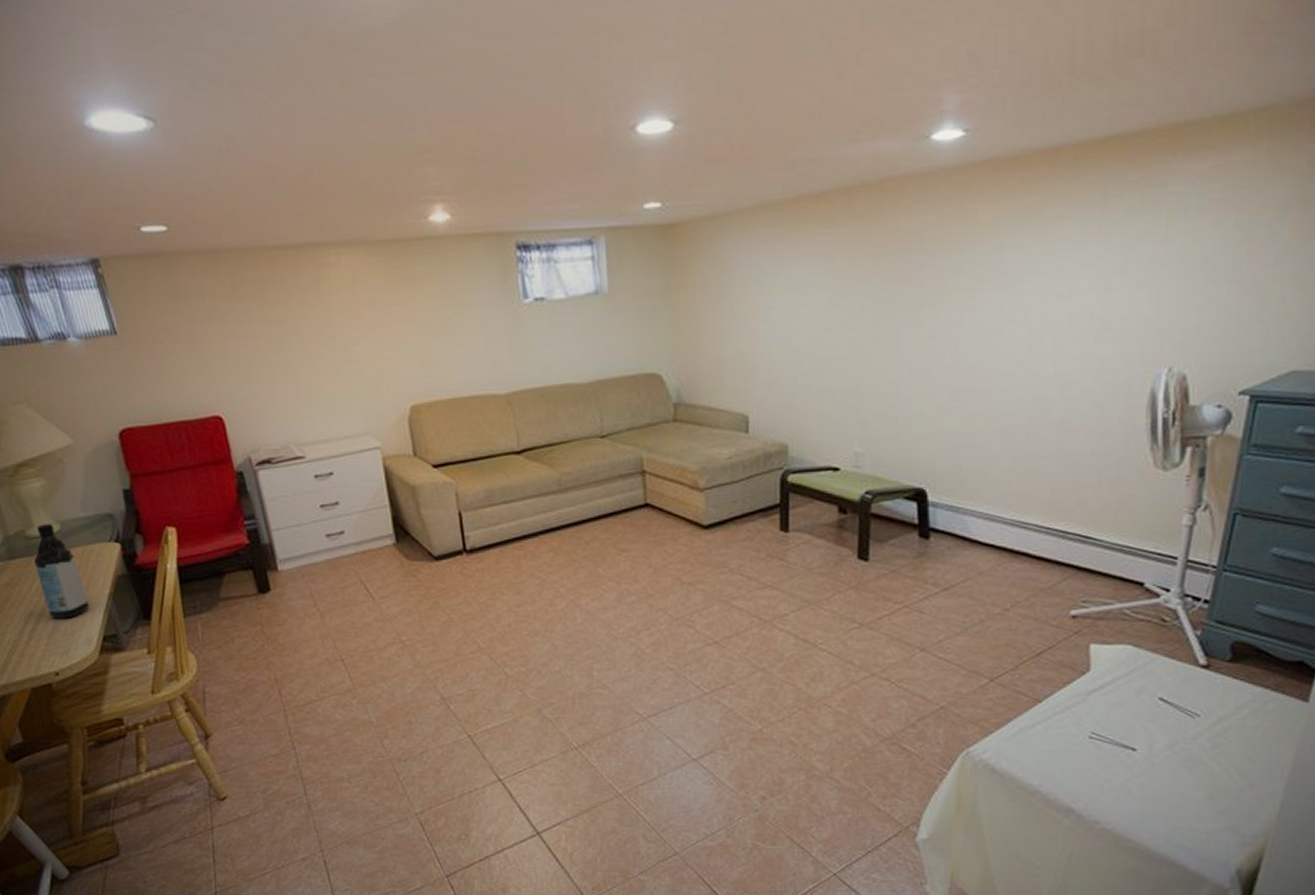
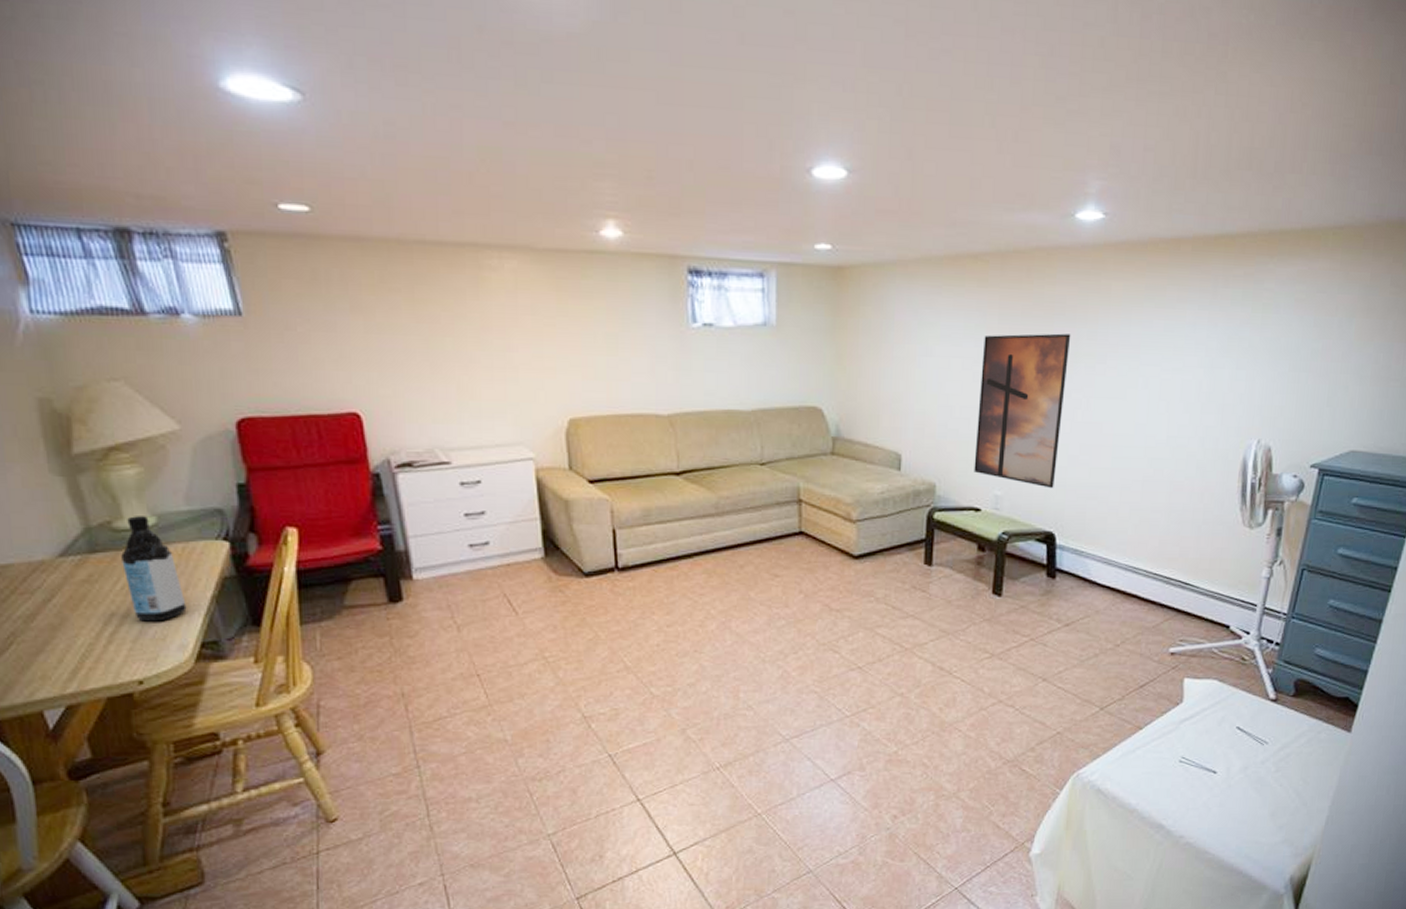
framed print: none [829,269,933,441] -> present [974,333,1071,489]

